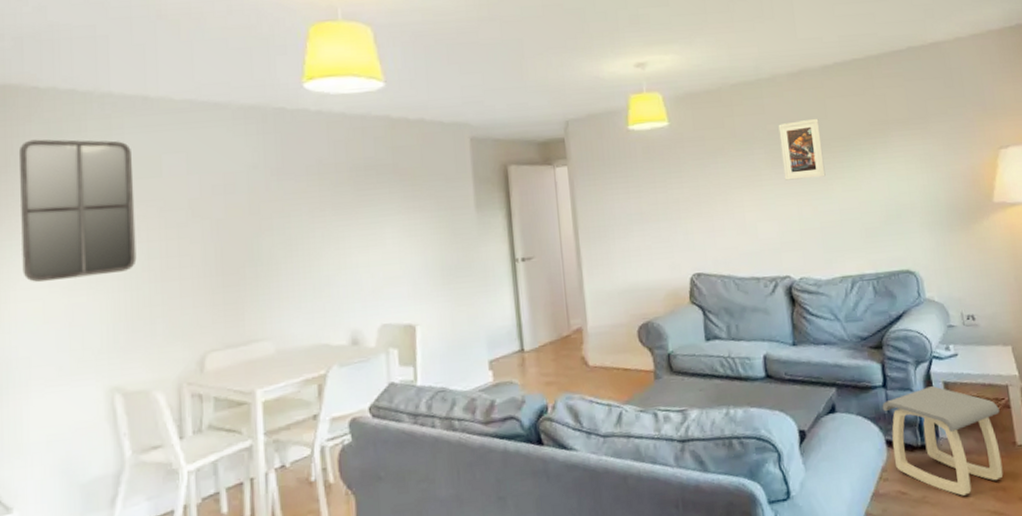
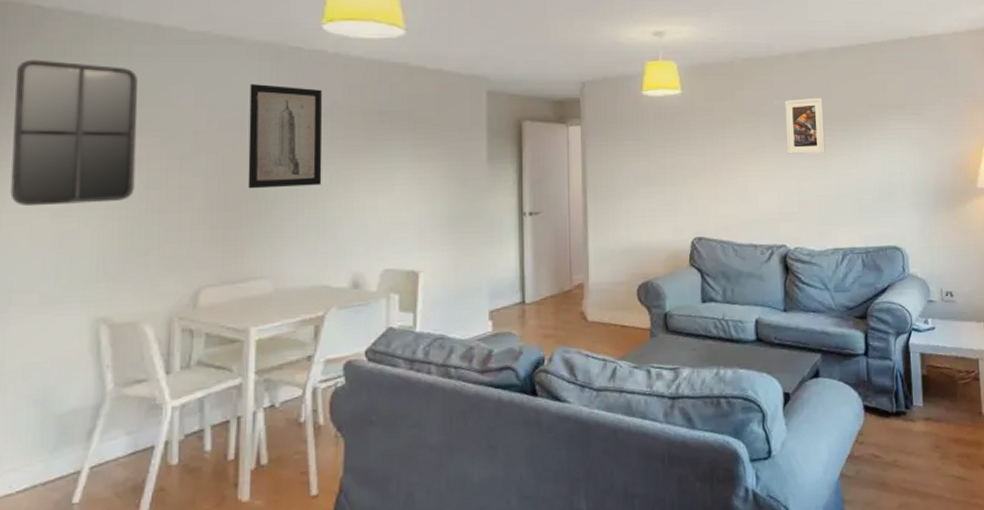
wall art: none [238,147,314,252] -> present [248,84,323,189]
stool: present [882,386,1003,496] -> none [862,357,970,461]

